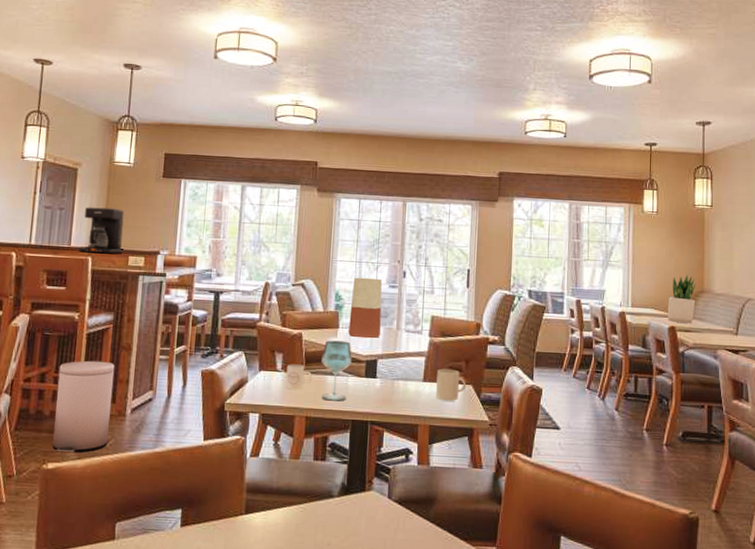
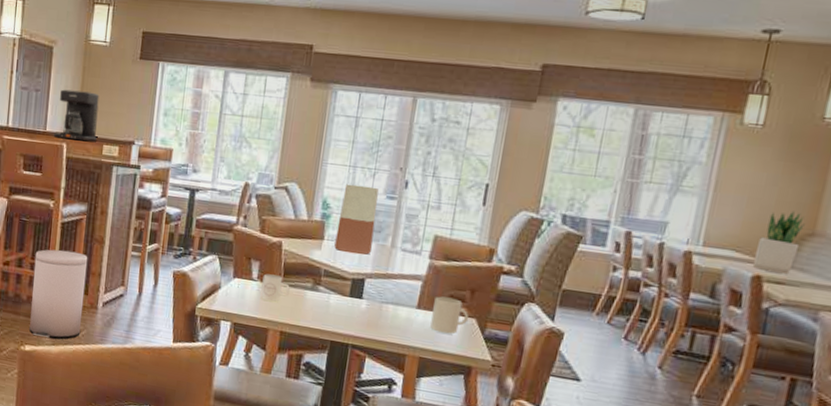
wine glass: present [321,340,353,401] -> none [299,252,337,320]

